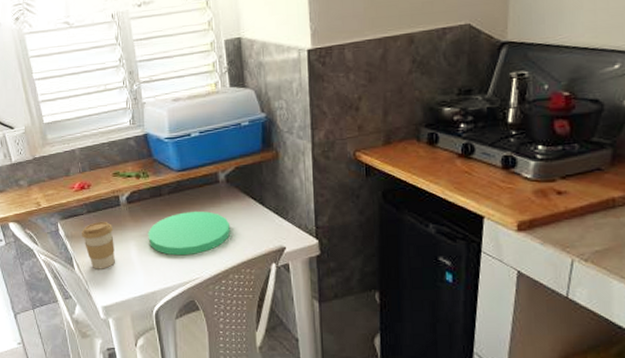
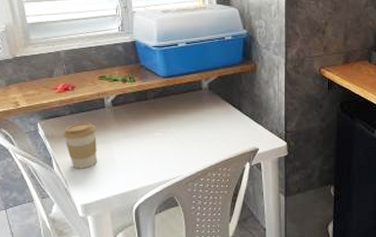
plate: present [148,211,231,256] -> none [131,116,211,156]

